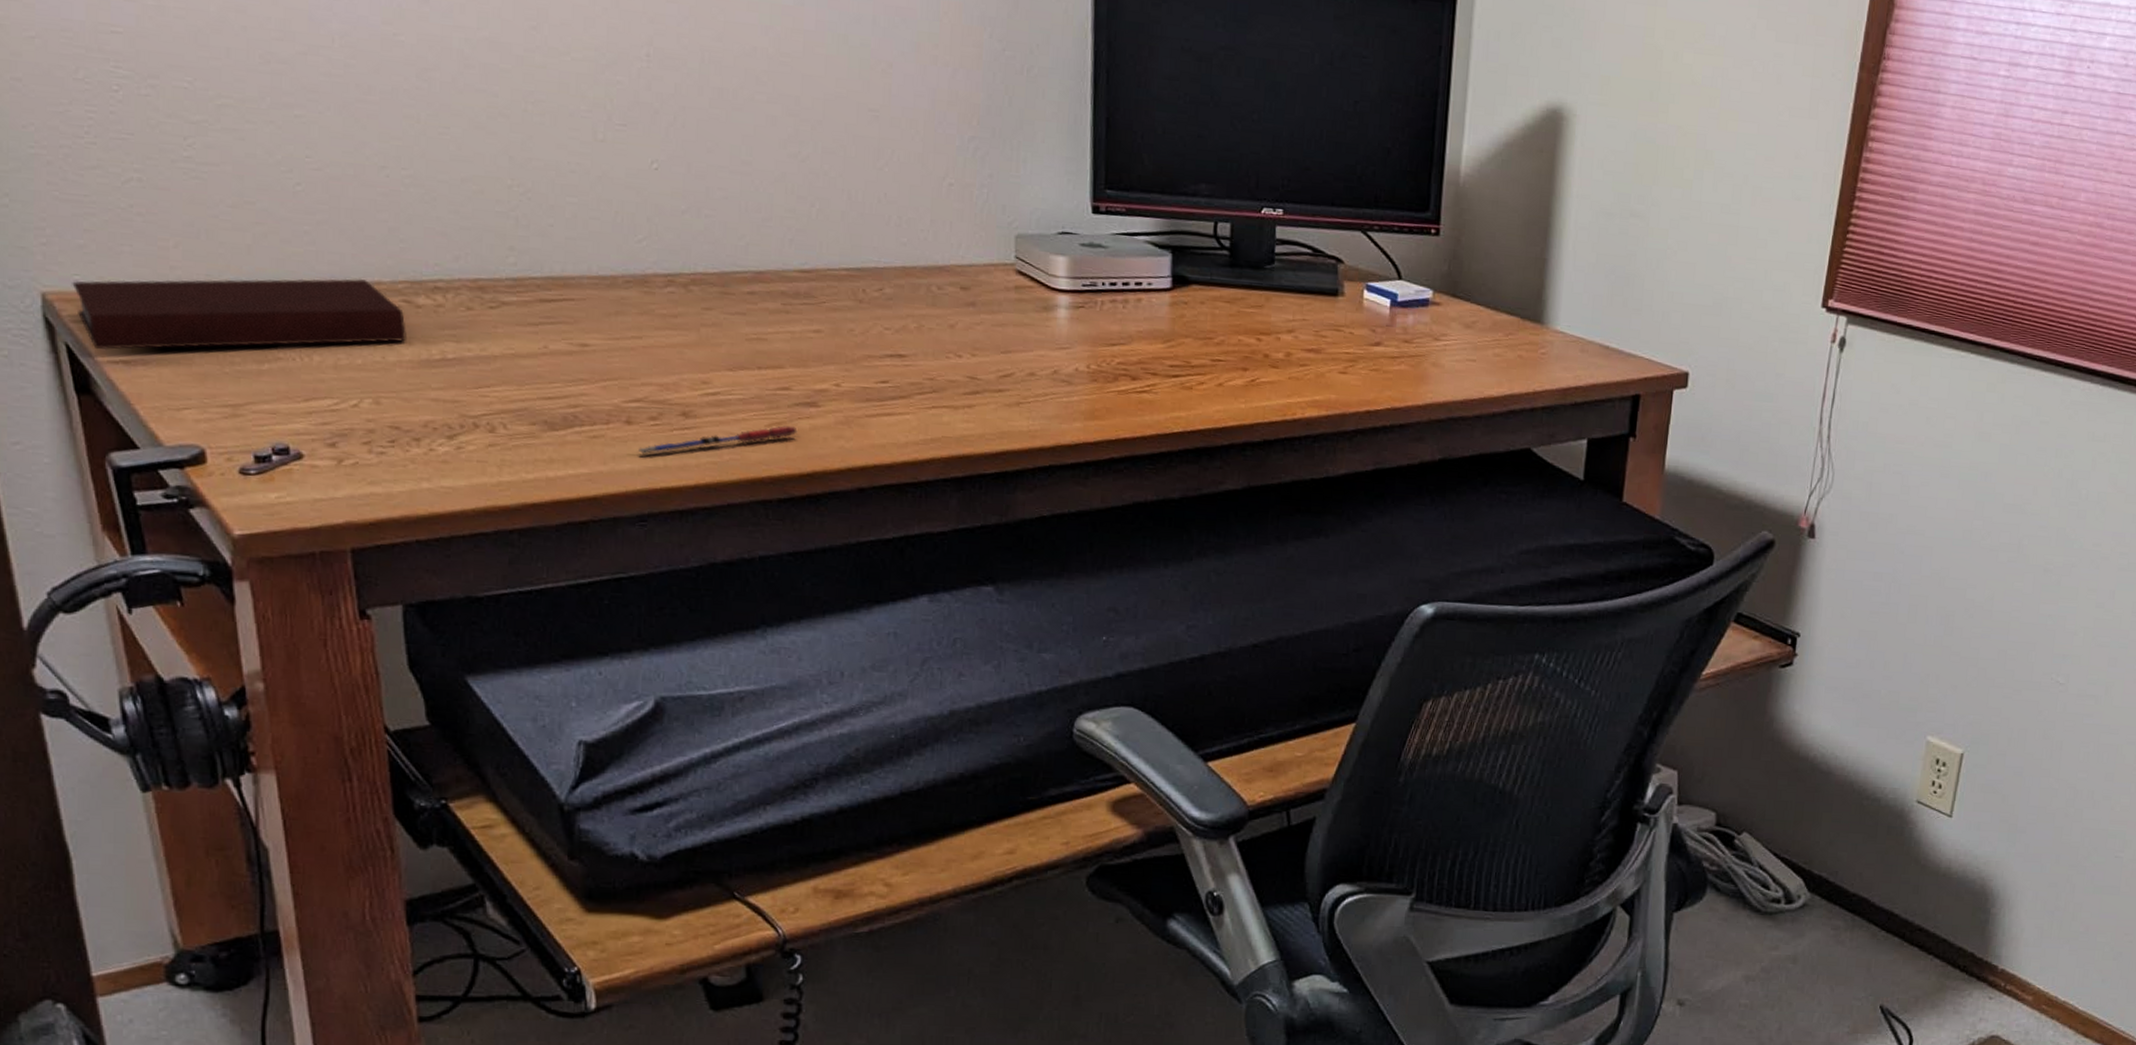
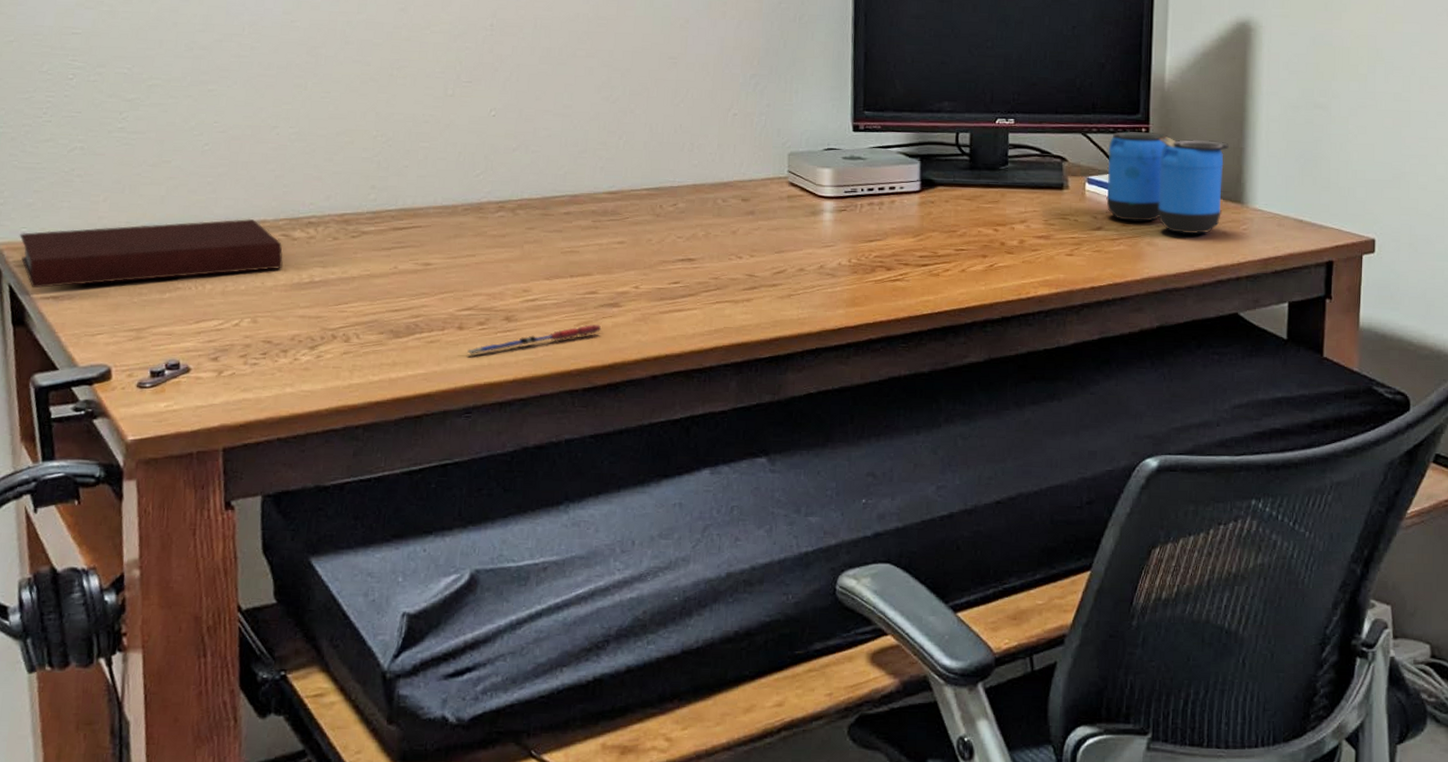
barrel: none [1387,231,1530,357] -> present [1106,130,1229,235]

